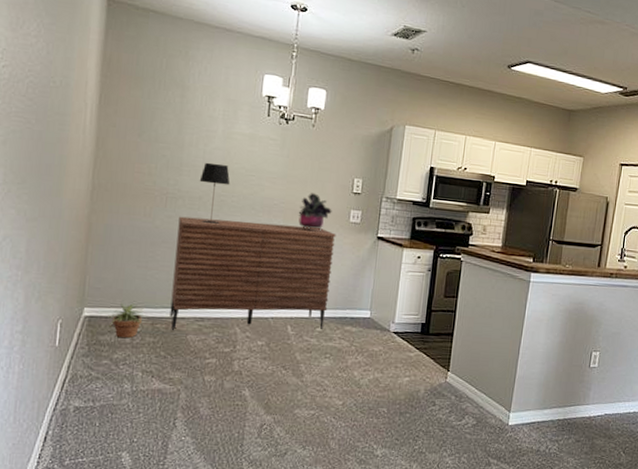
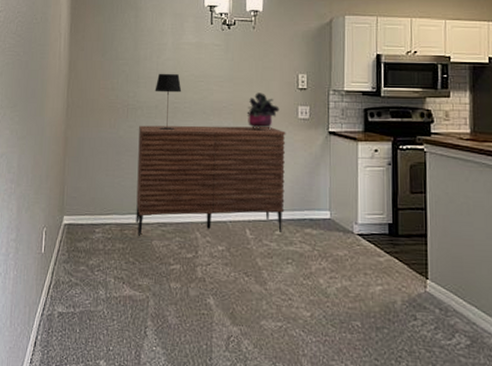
potted plant: present [106,302,146,339] -> none [82,210,115,245]

